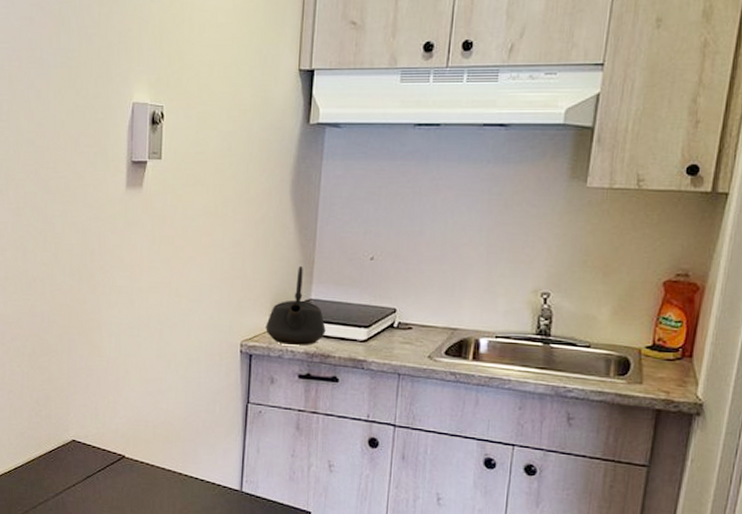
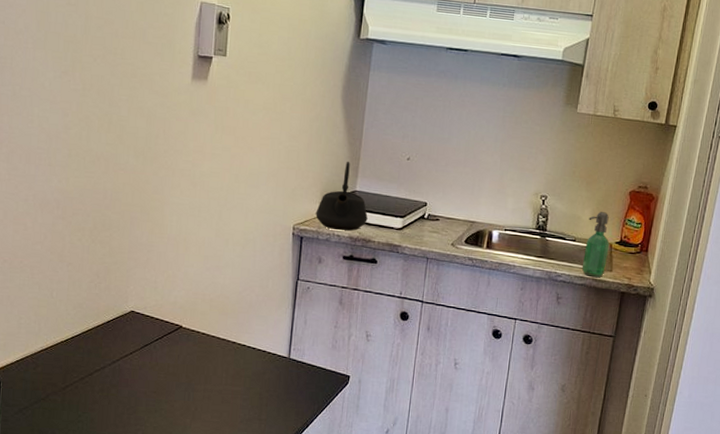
soap dispenser: none [600,308,638,392] -> present [581,211,610,278]

